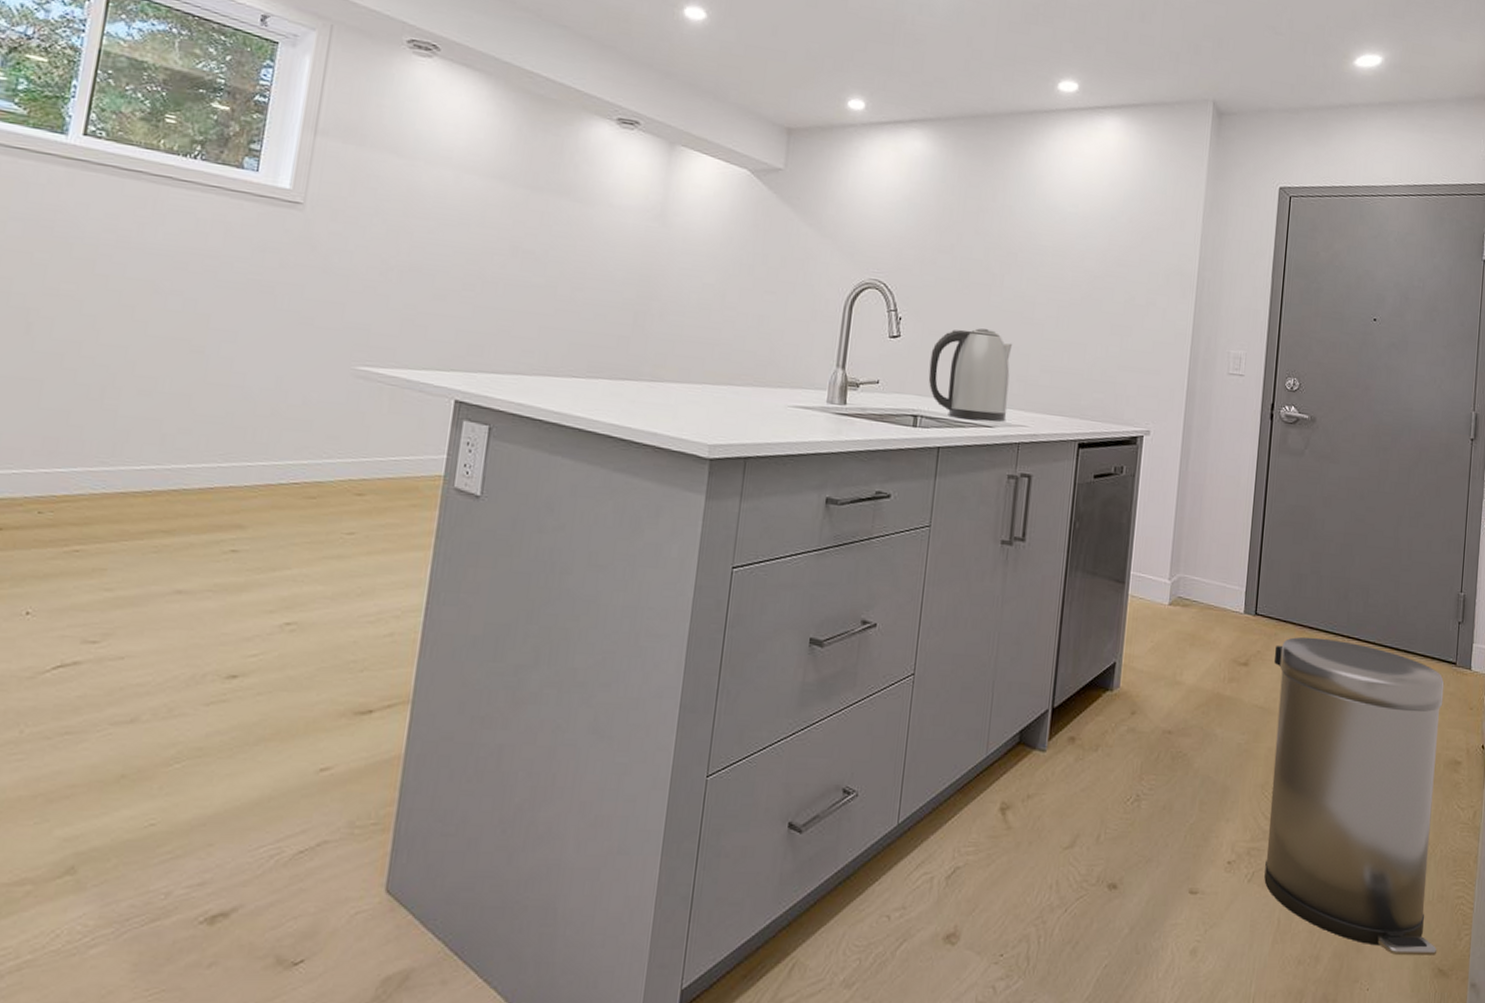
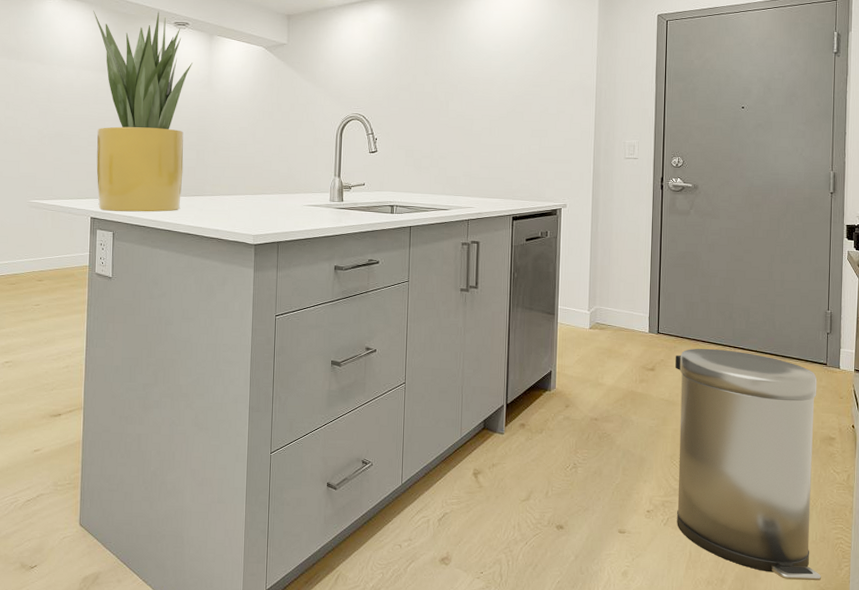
planter: none [469,85,641,401] -> present [93,11,193,212]
kettle: present [928,328,1013,422] -> none [399,141,459,206]

